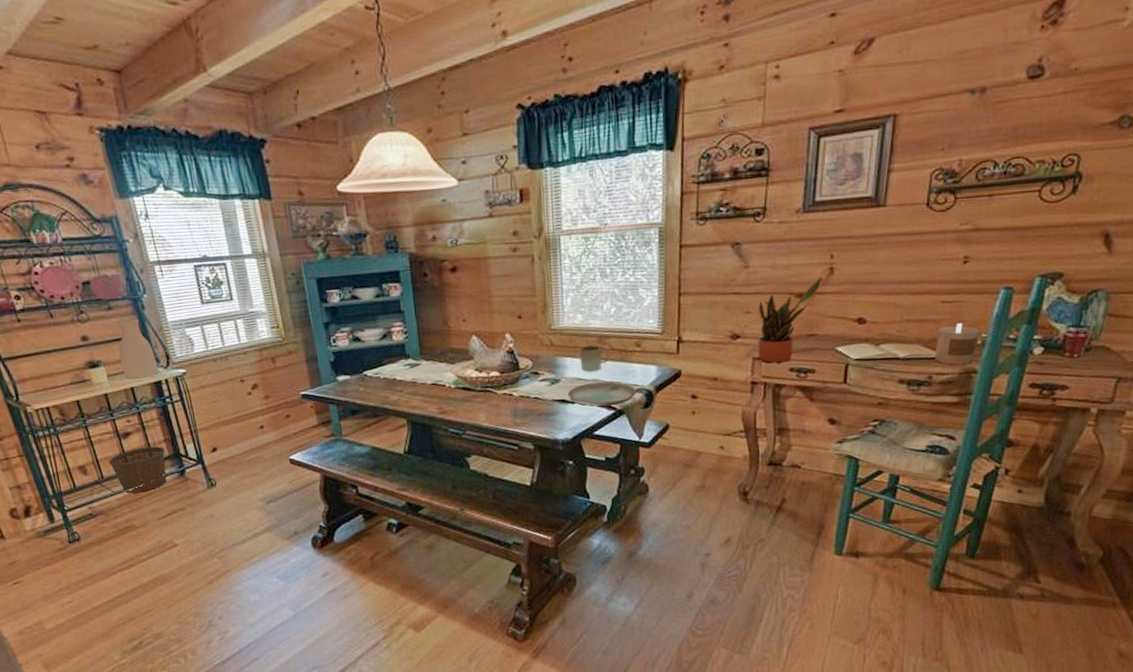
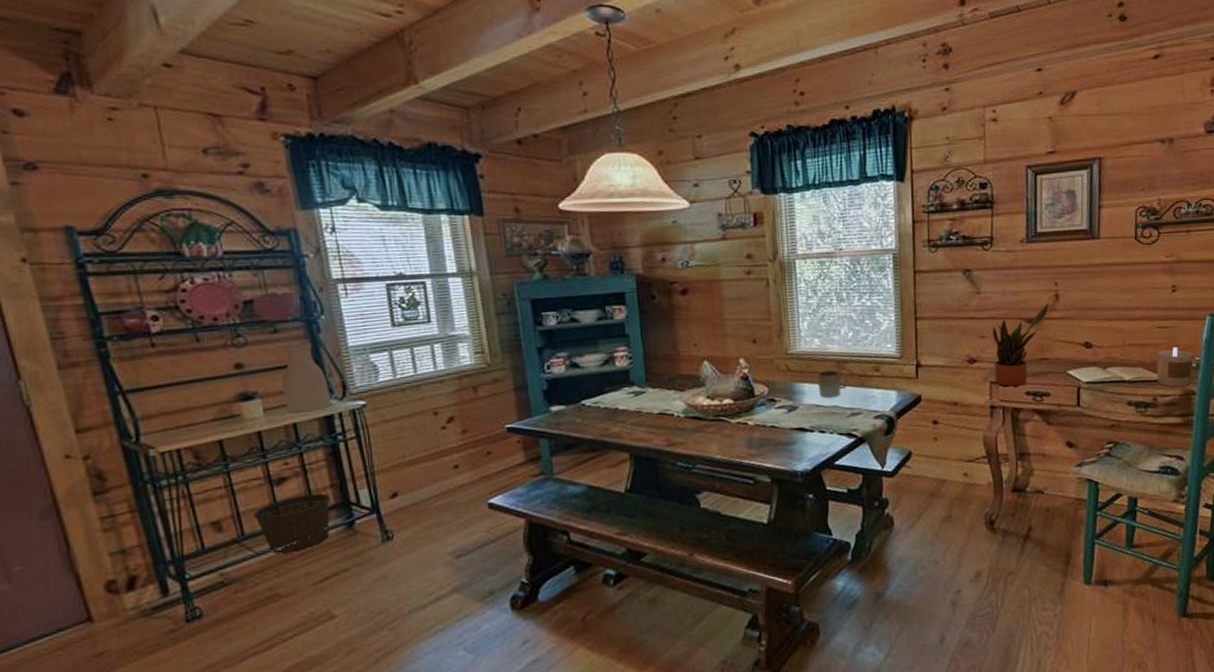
plate: present [567,382,636,407] -> none [806,408,877,435]

